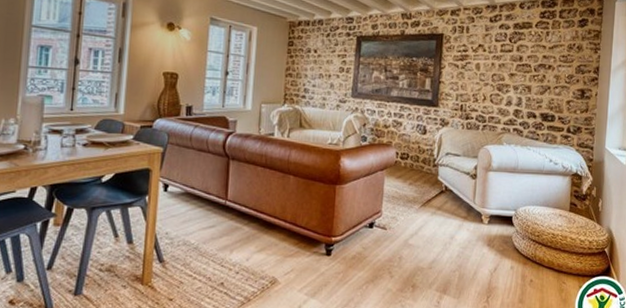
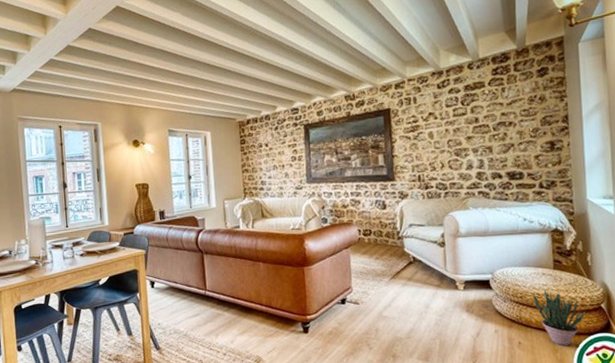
potted plant: none [548,230,591,287] -> present [532,289,585,347]

